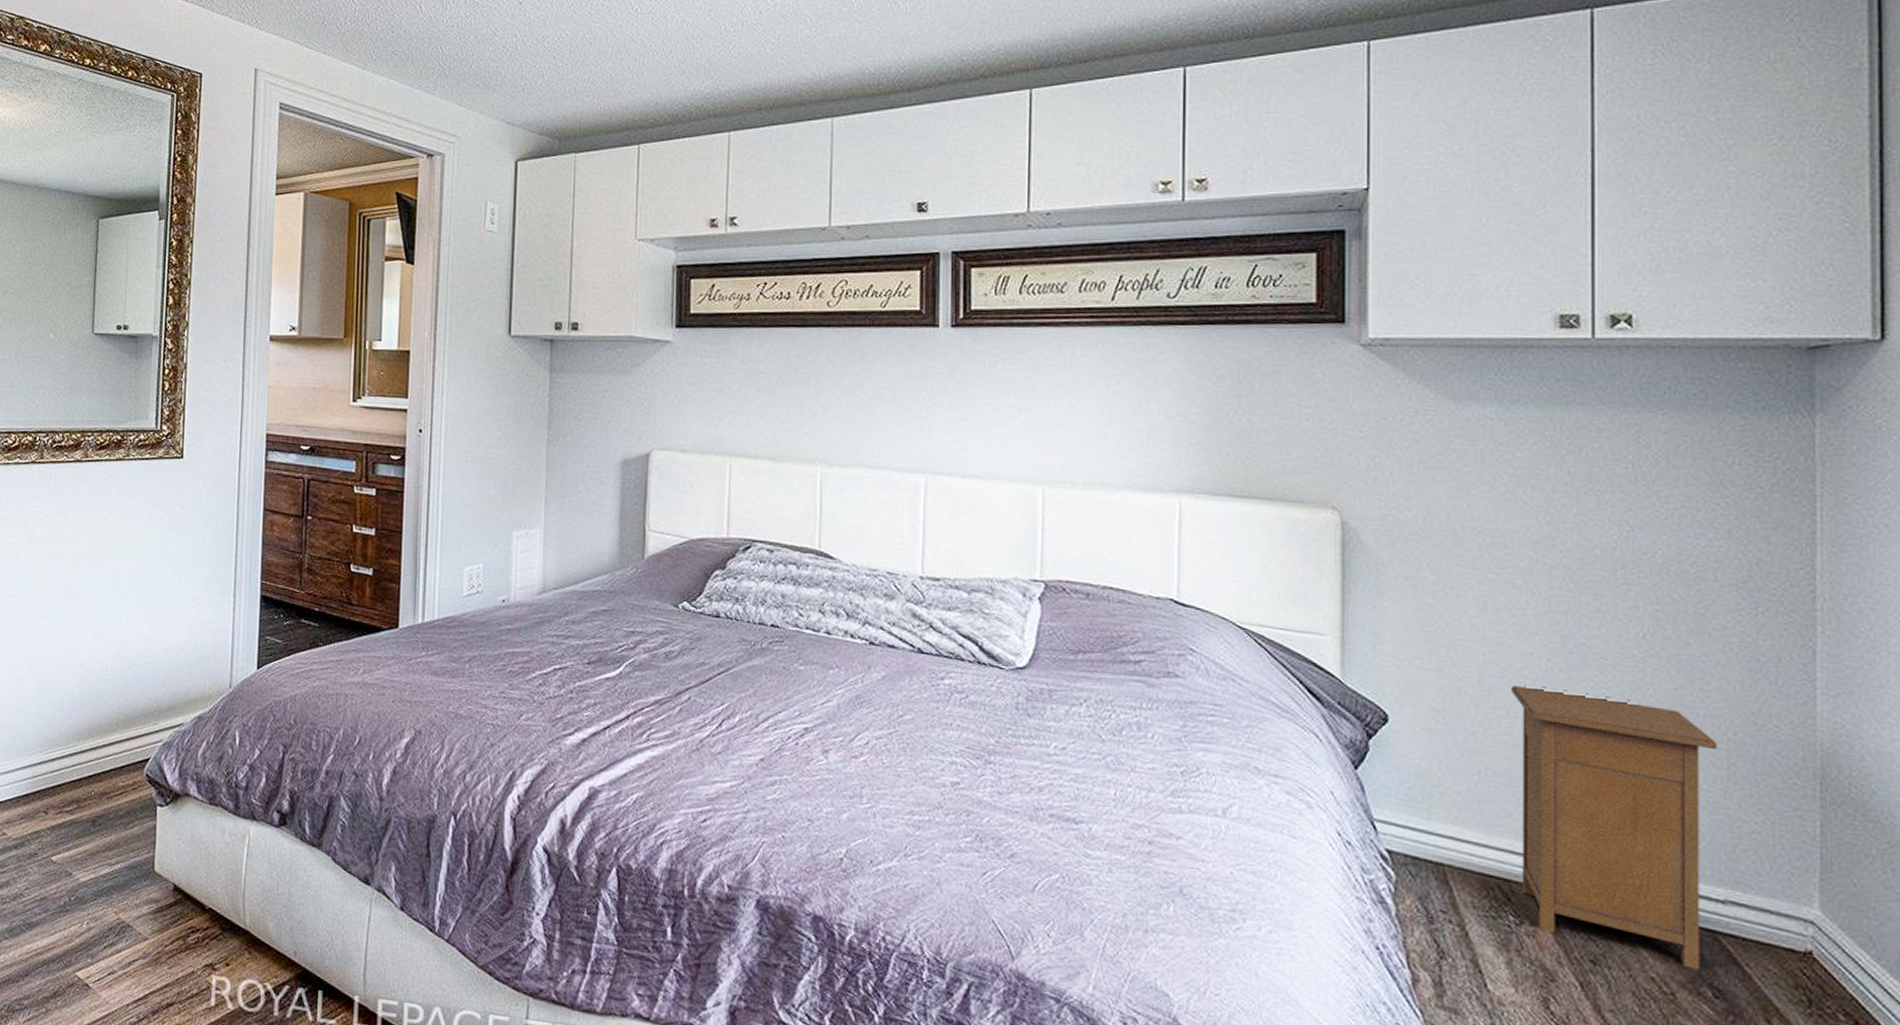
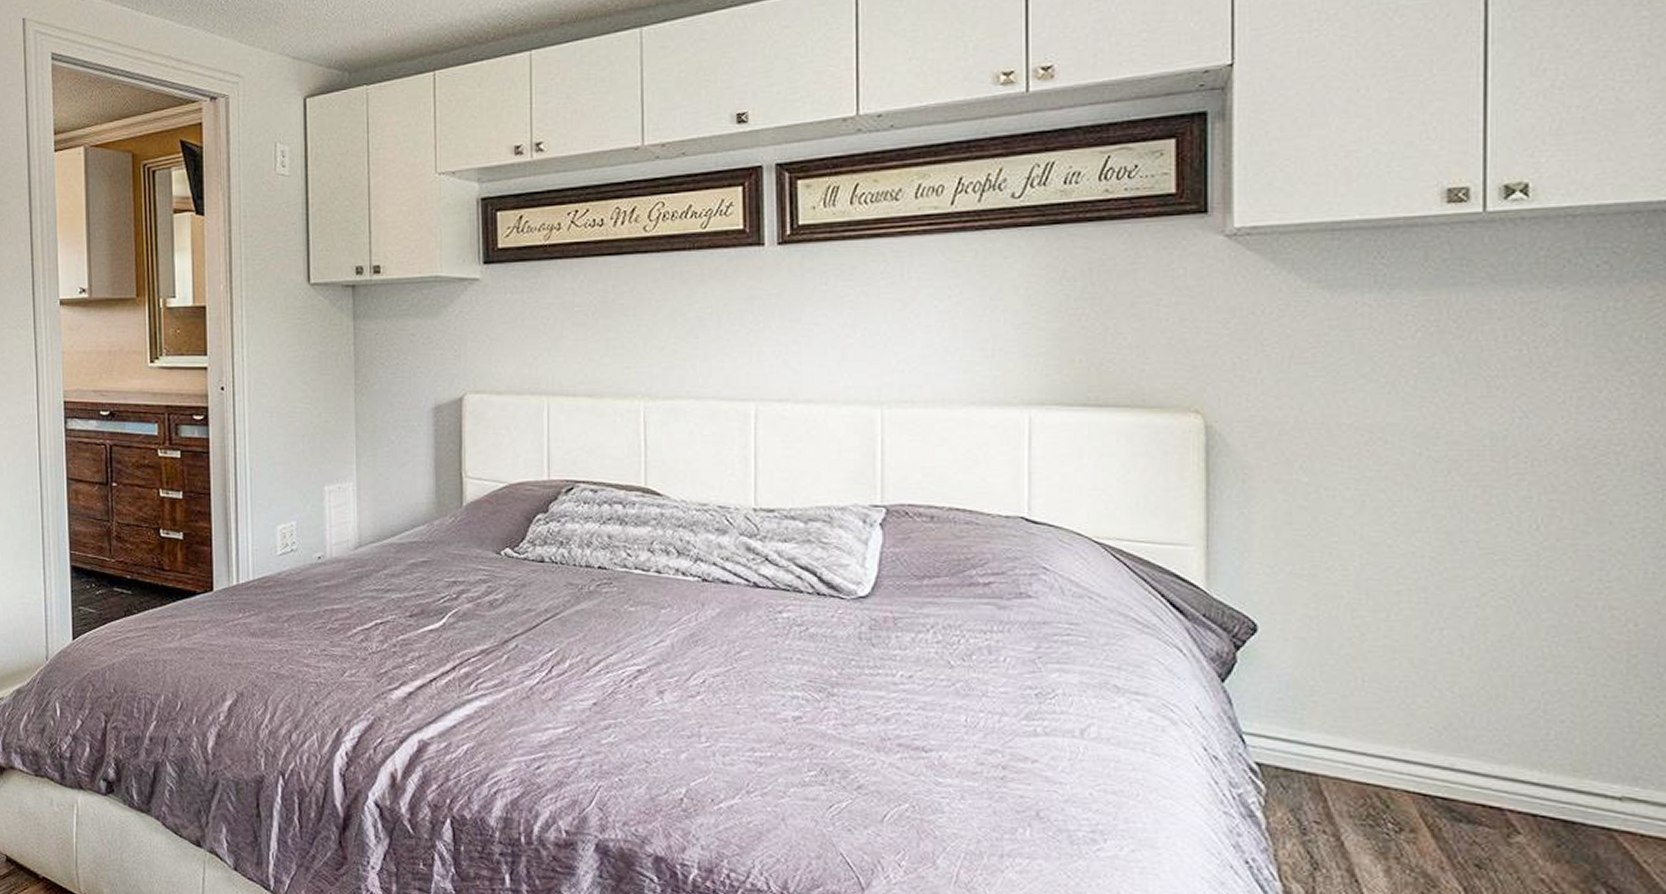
nightstand: present [1510,683,1718,969] -> none [1390,584,1618,868]

